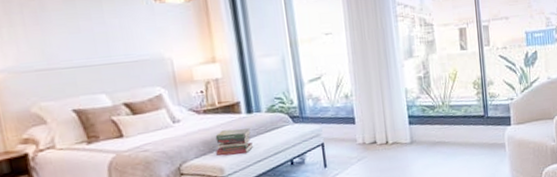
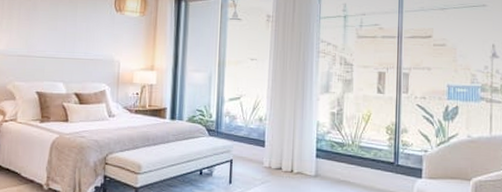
books: present [215,128,253,156] -> none [138,131,171,156]

